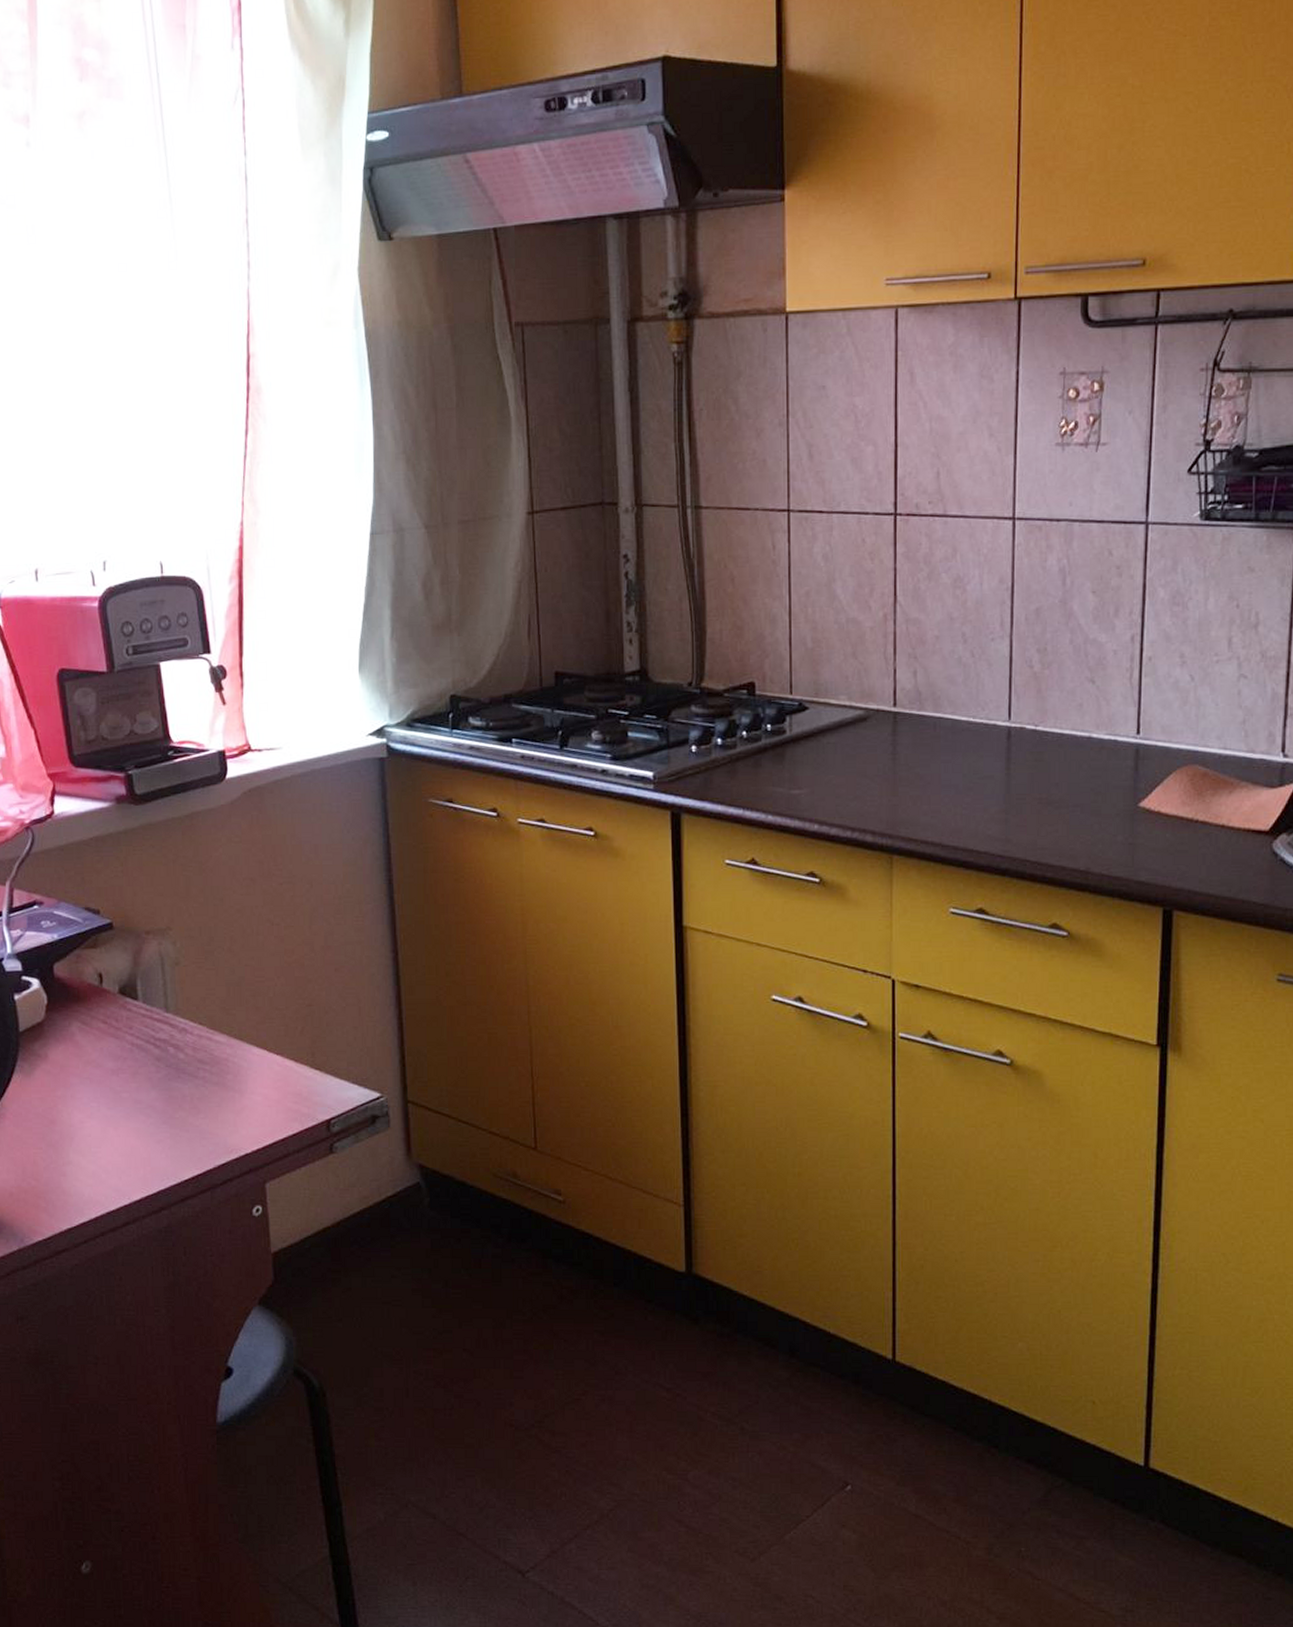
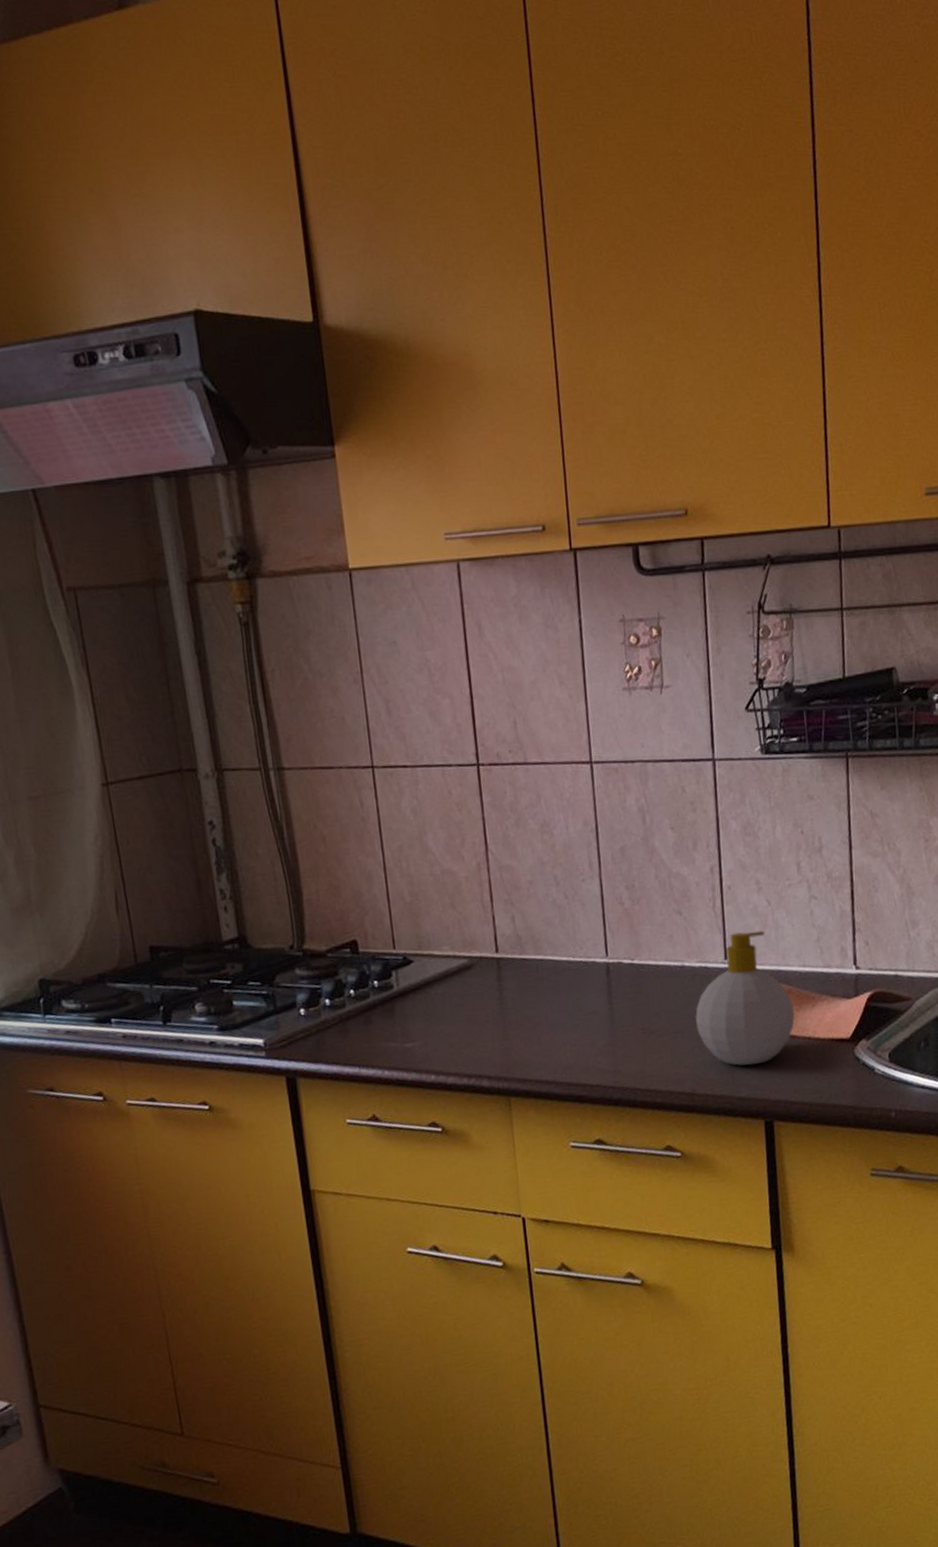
soap bottle: none [1097,706,1208,849] -> present [695,930,795,1066]

